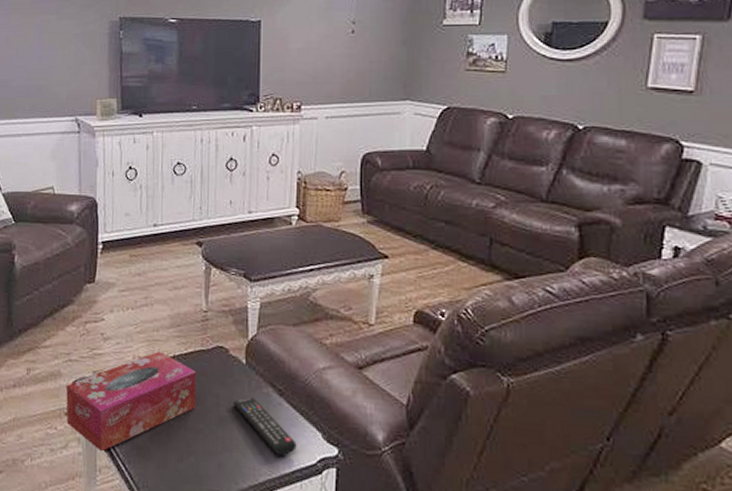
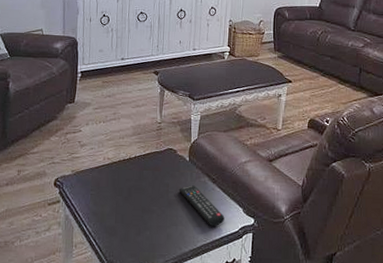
tissue box: present [66,350,197,452] -> none [49,153,152,232]

